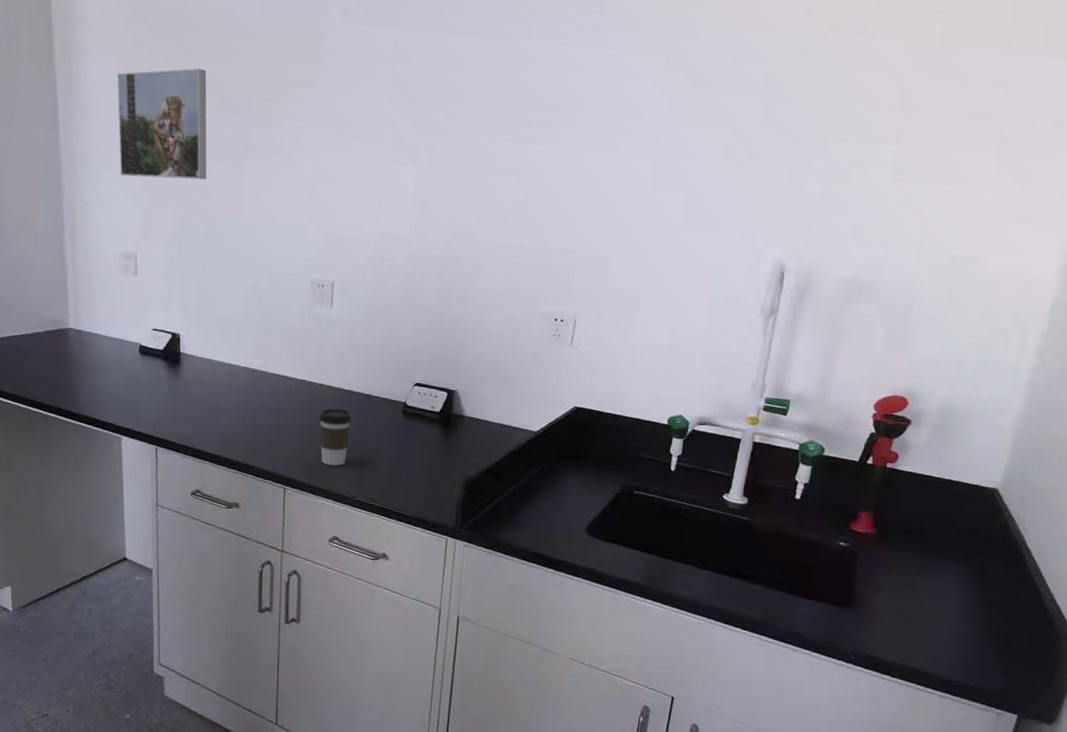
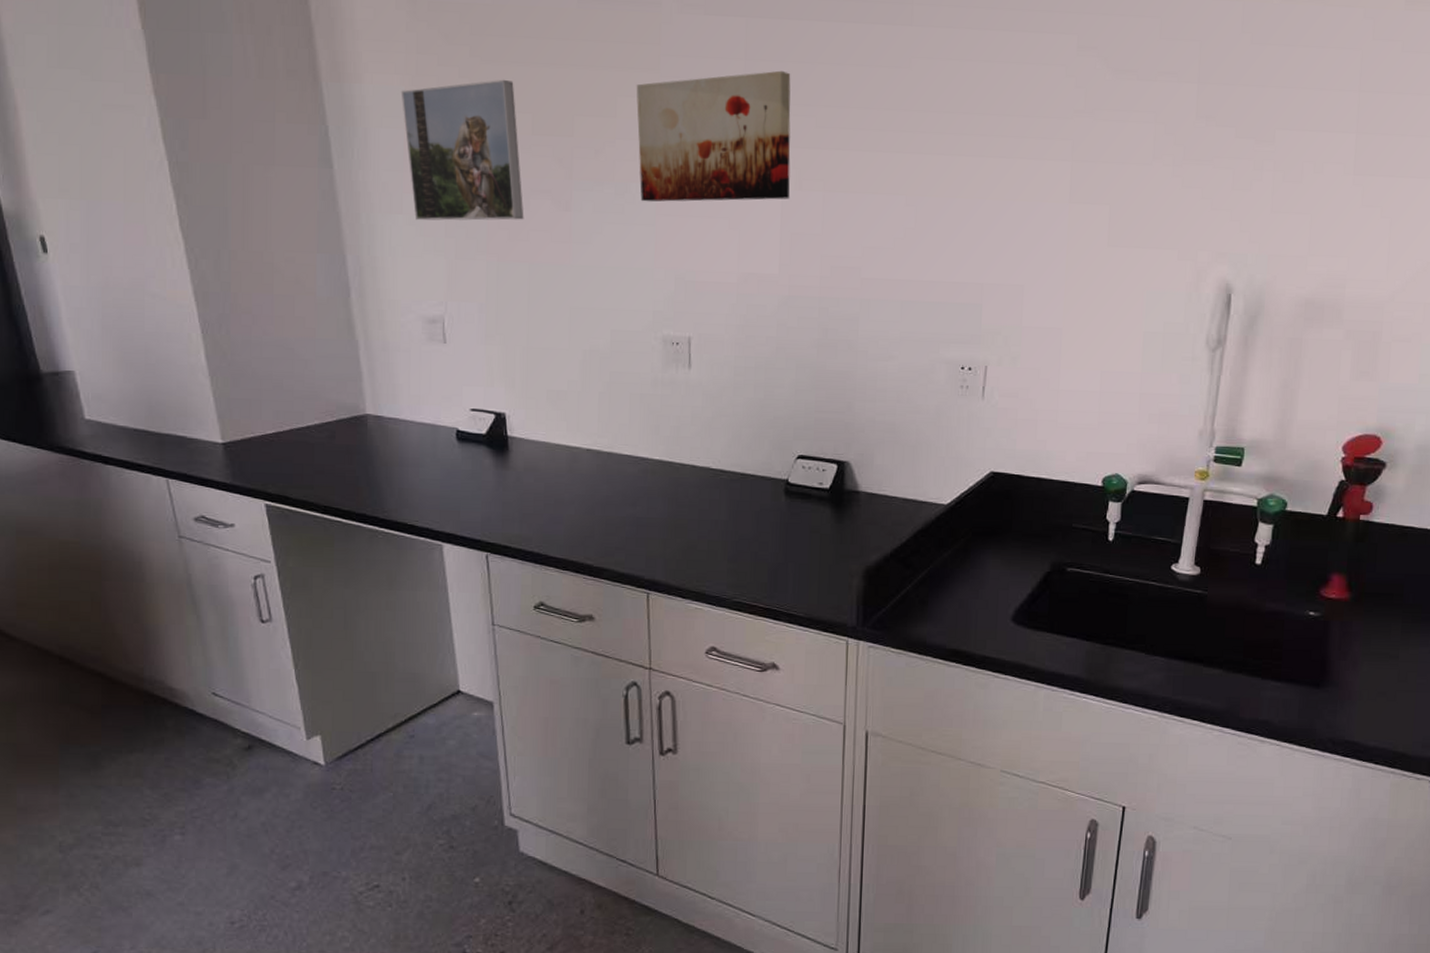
wall art: none [301,71,429,175] -> present [636,70,791,202]
coffee cup: present [319,408,352,466] -> none [684,492,724,563]

